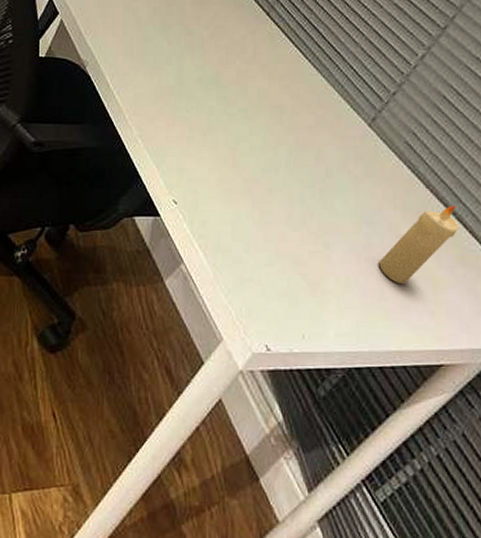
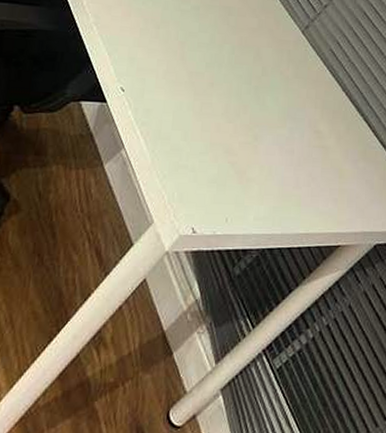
candle: present [379,205,459,283] -> none [297,107,365,174]

